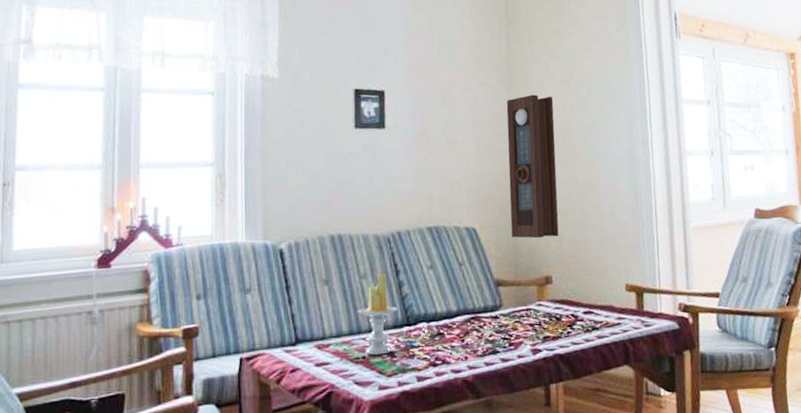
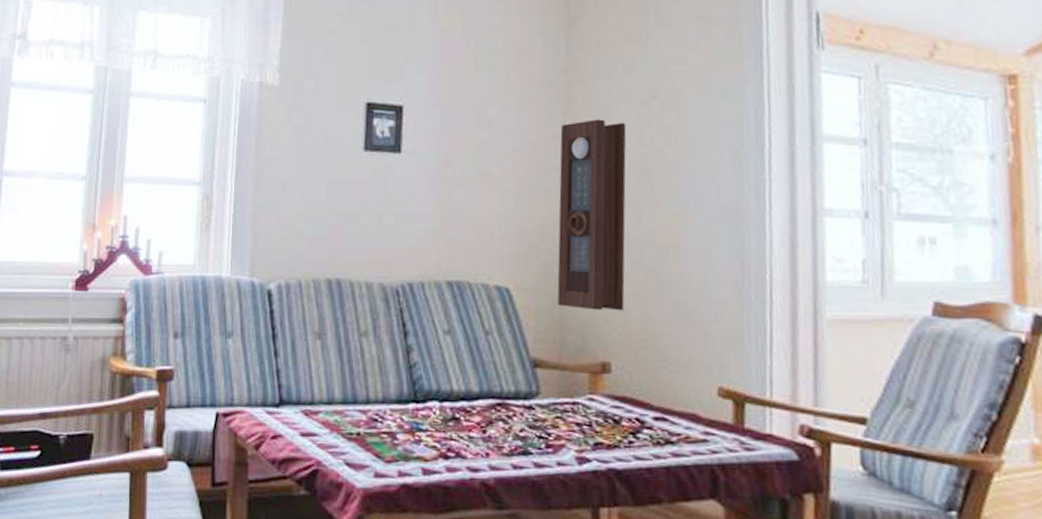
candle: present [357,273,398,355] -> none [353,332,404,434]

